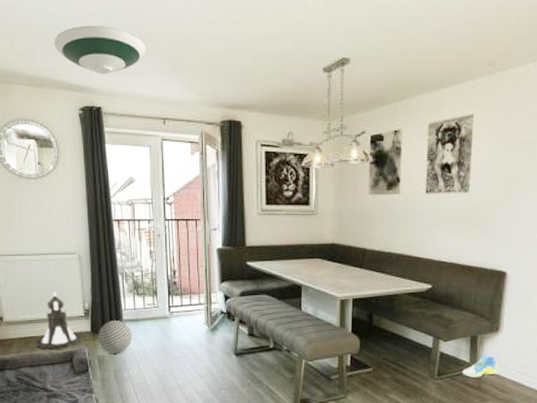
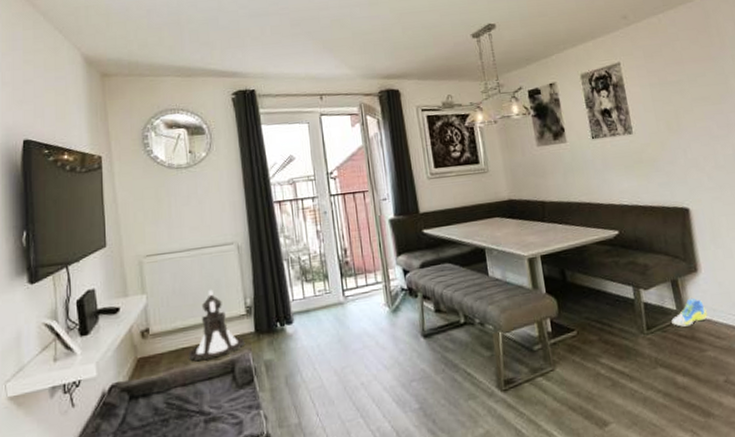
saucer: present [54,25,146,75] -> none [204,15,298,60]
decorative ball: present [98,321,132,353] -> none [263,314,304,356]

